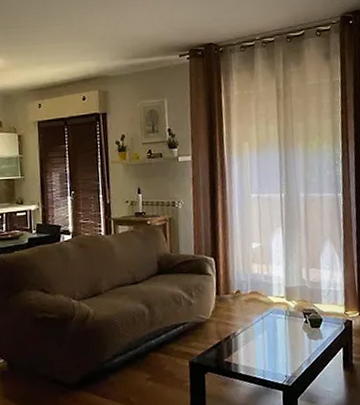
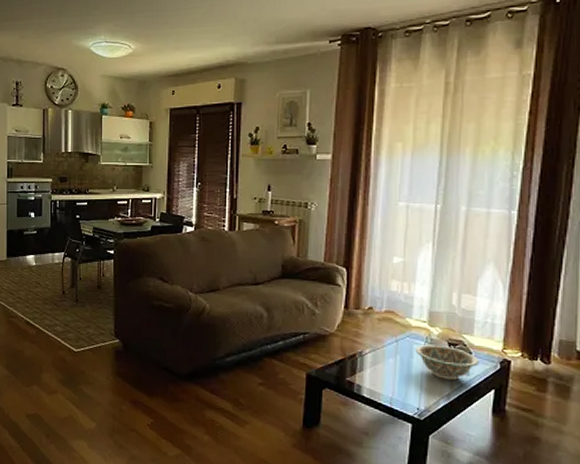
decorative bowl: none [278,315,329,346] -> present [415,344,479,380]

